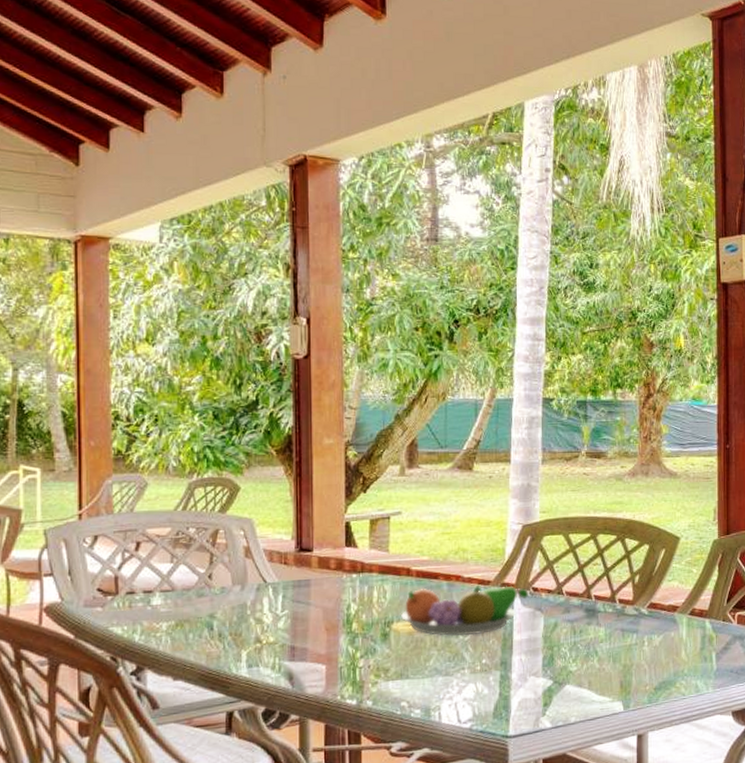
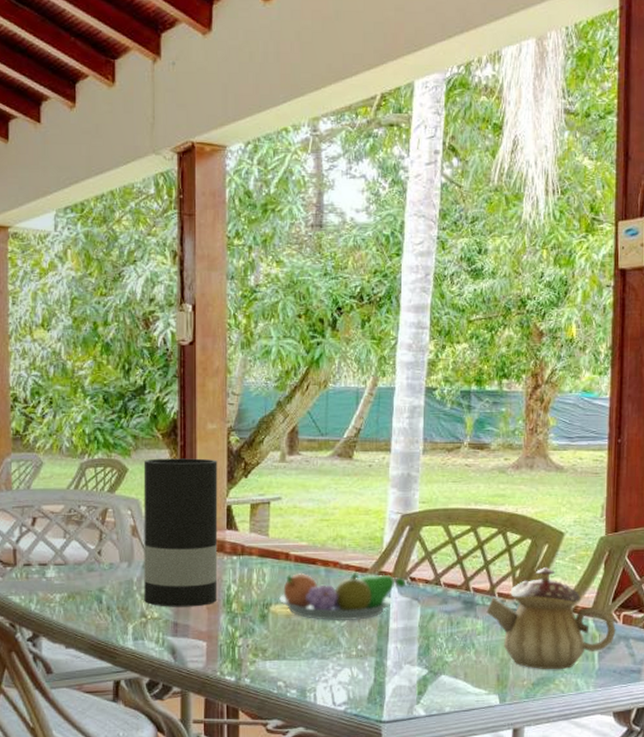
vase: none [257,474,337,631] -> present [143,458,218,607]
teapot: none [608,572,732,673] -> present [486,567,616,670]

